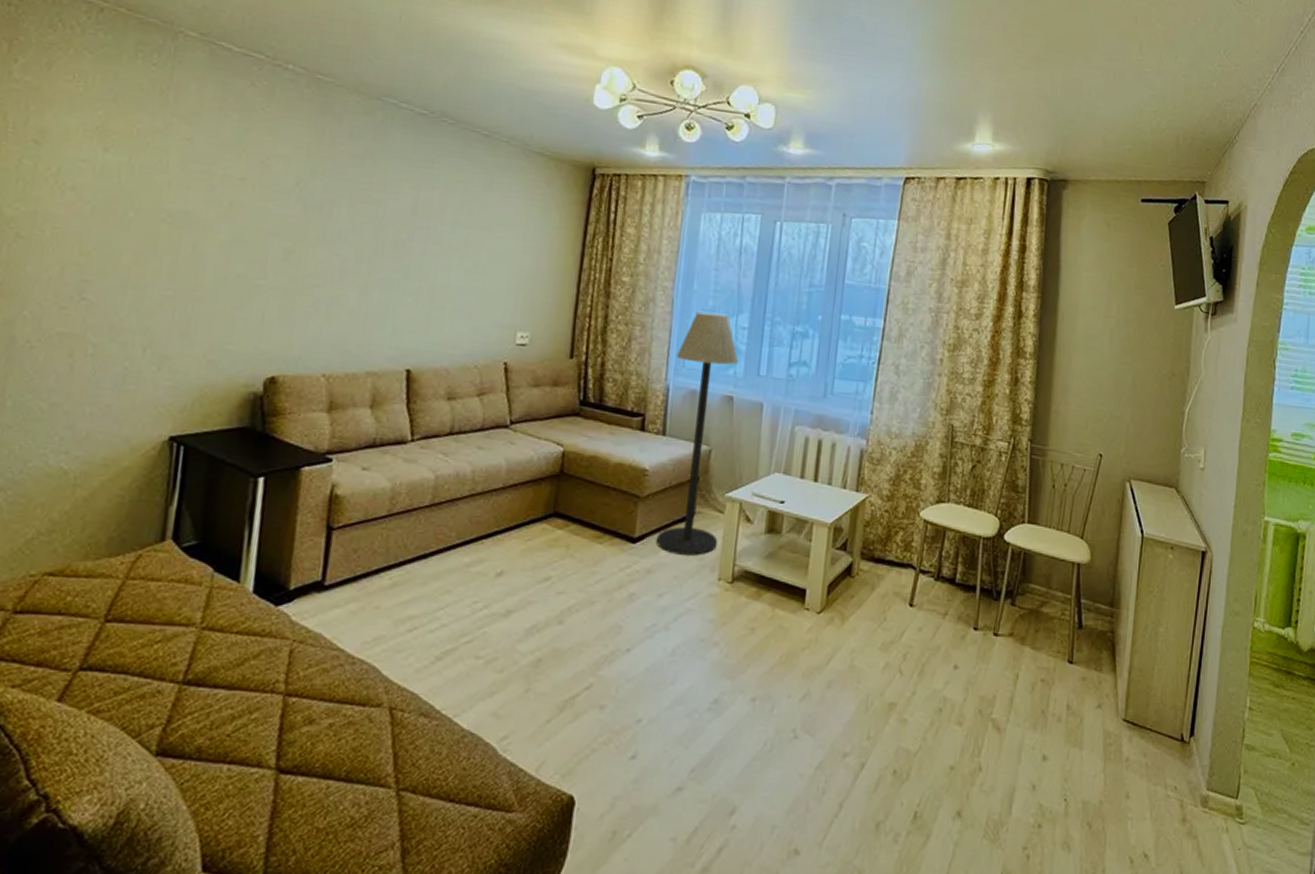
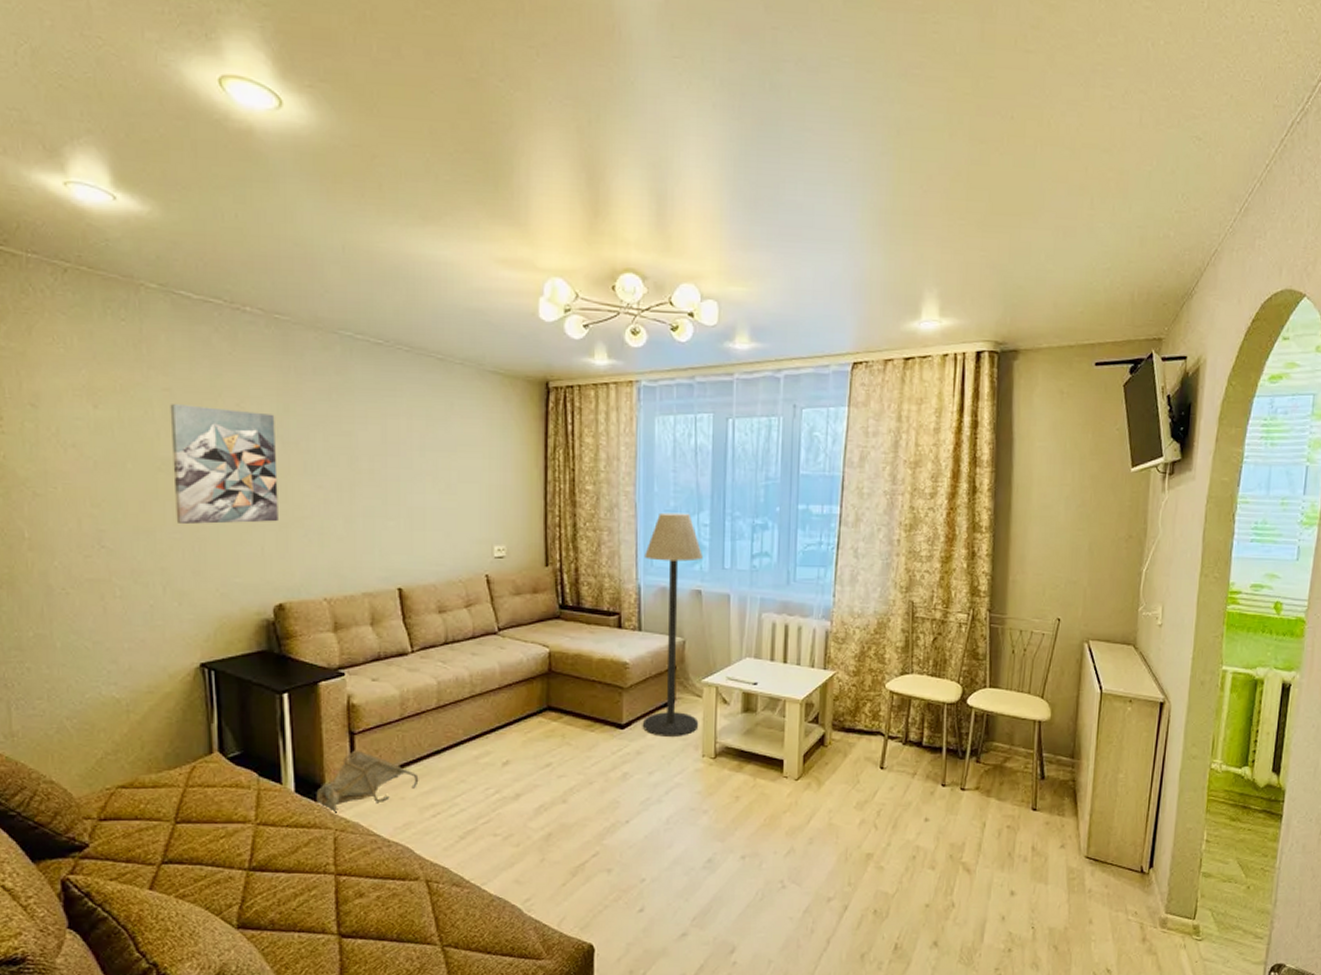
wall art: none [172,154,301,288] -> present [170,404,278,525]
bag: none [275,547,399,622] -> present [316,750,419,815]

